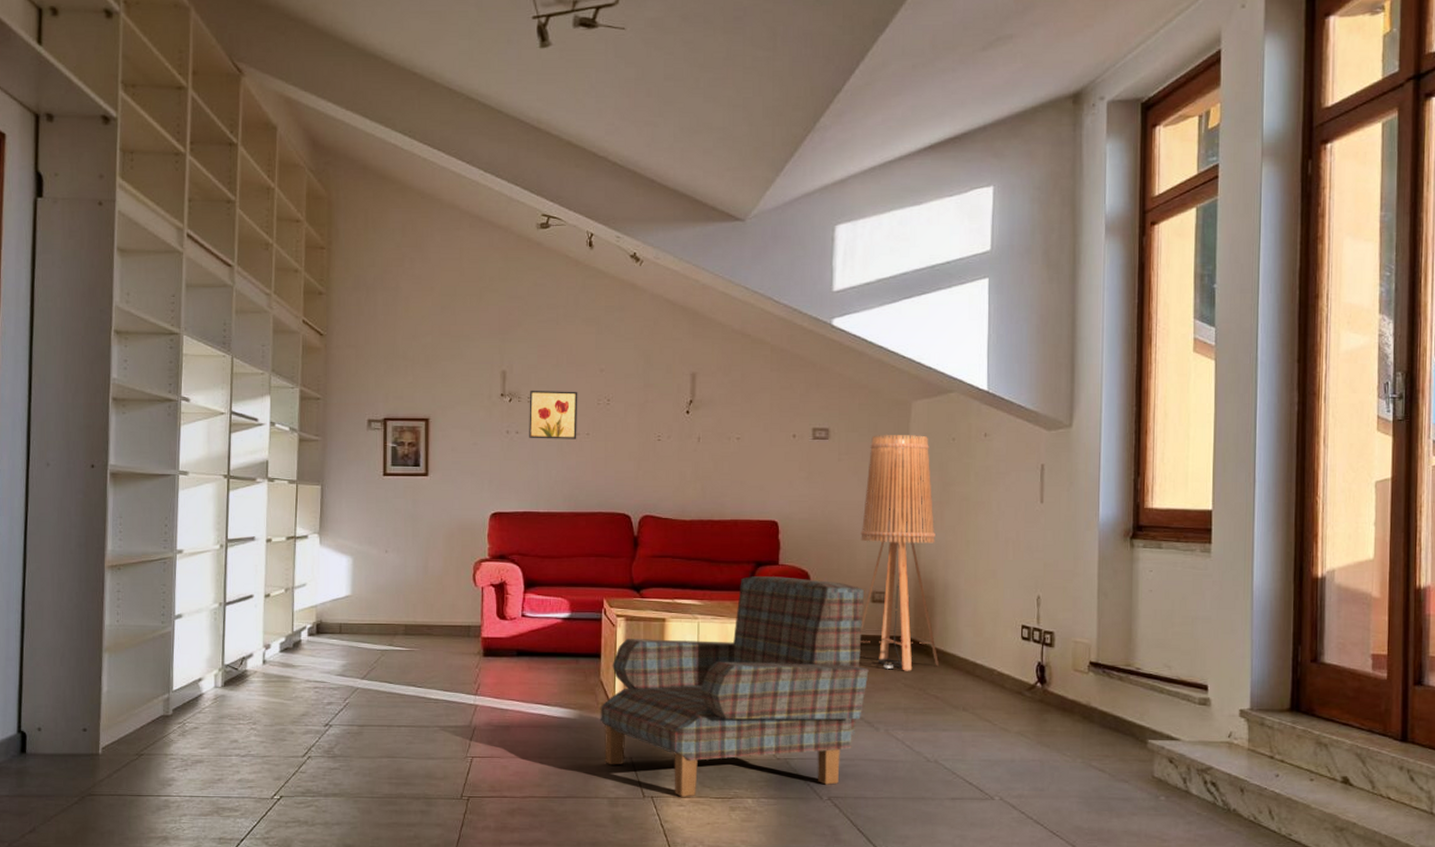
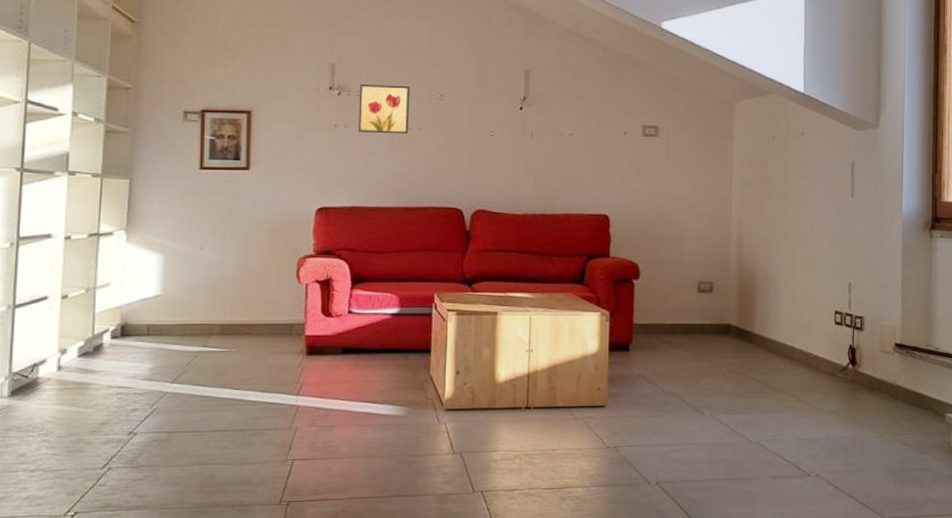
armchair: present [600,576,869,797] -> none [429,269,695,490]
floor lamp: present [861,435,940,671] -> none [687,133,761,357]

